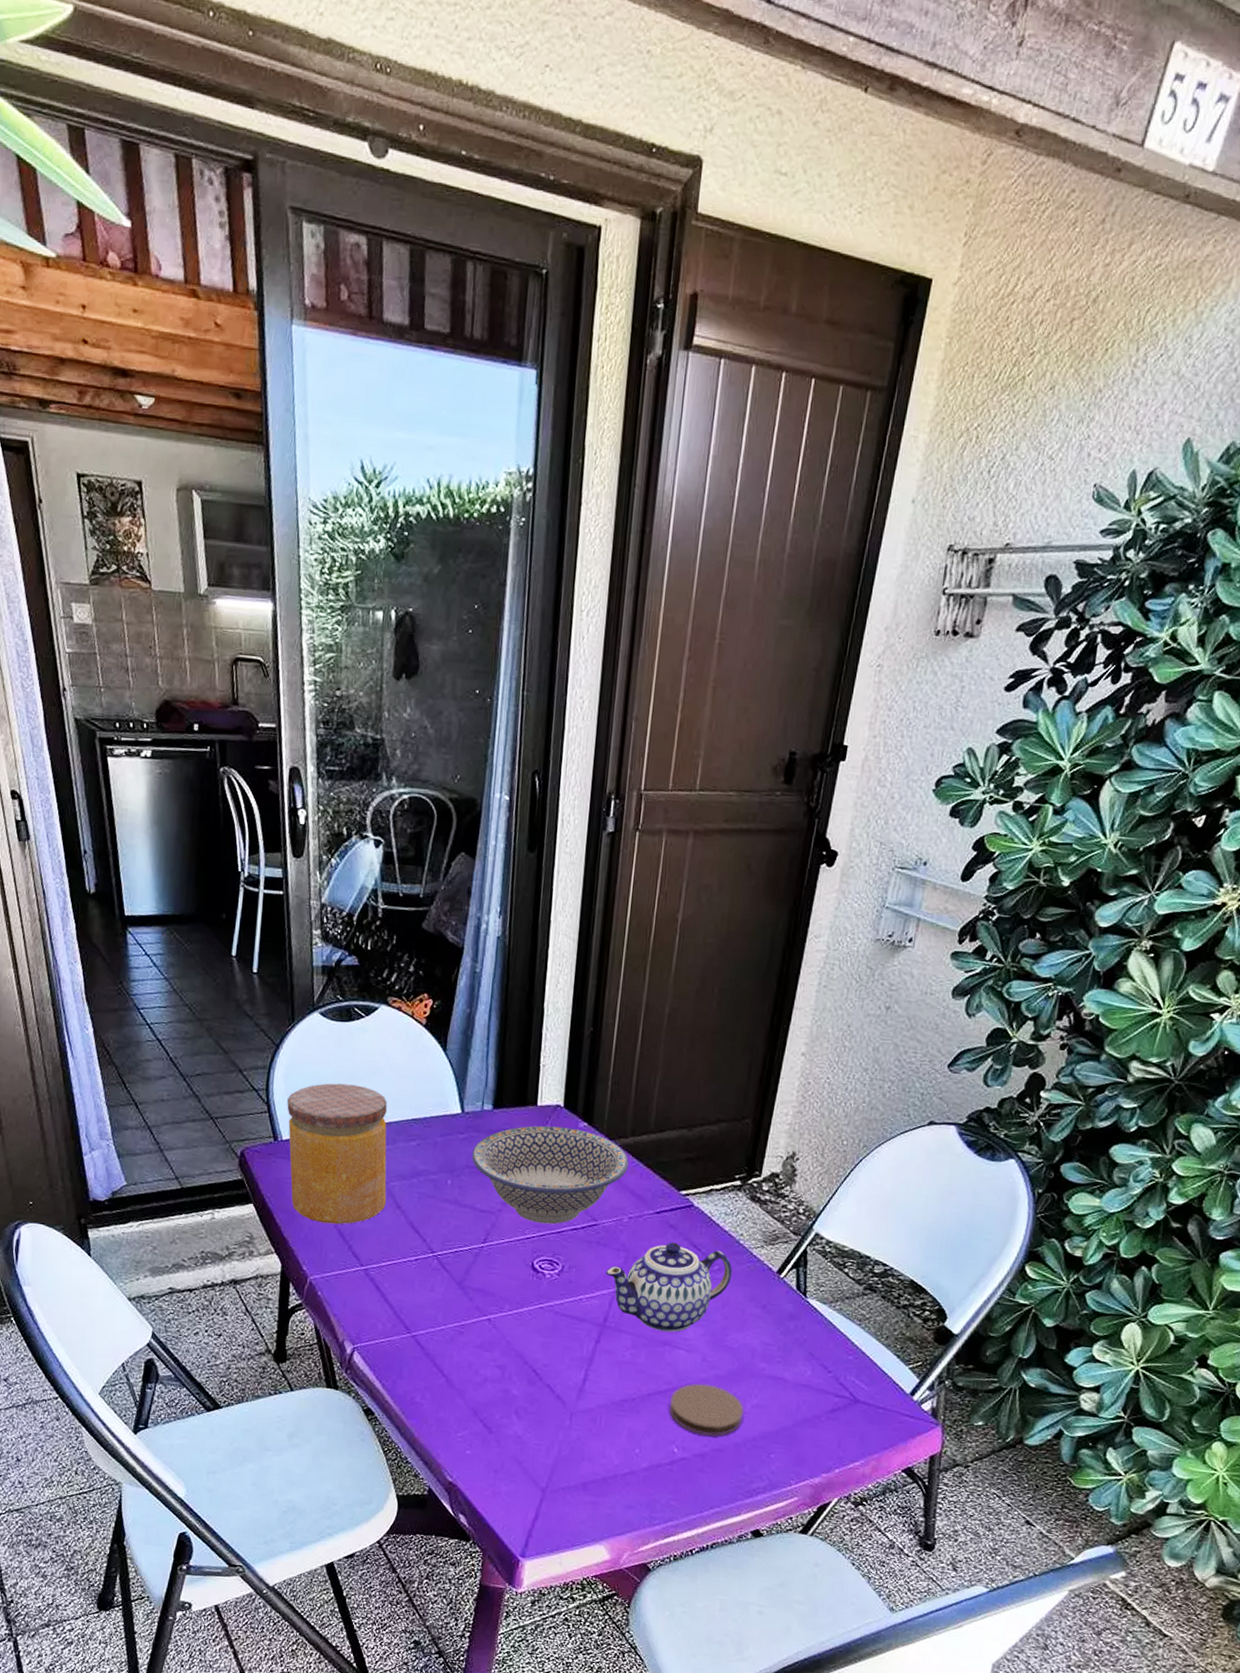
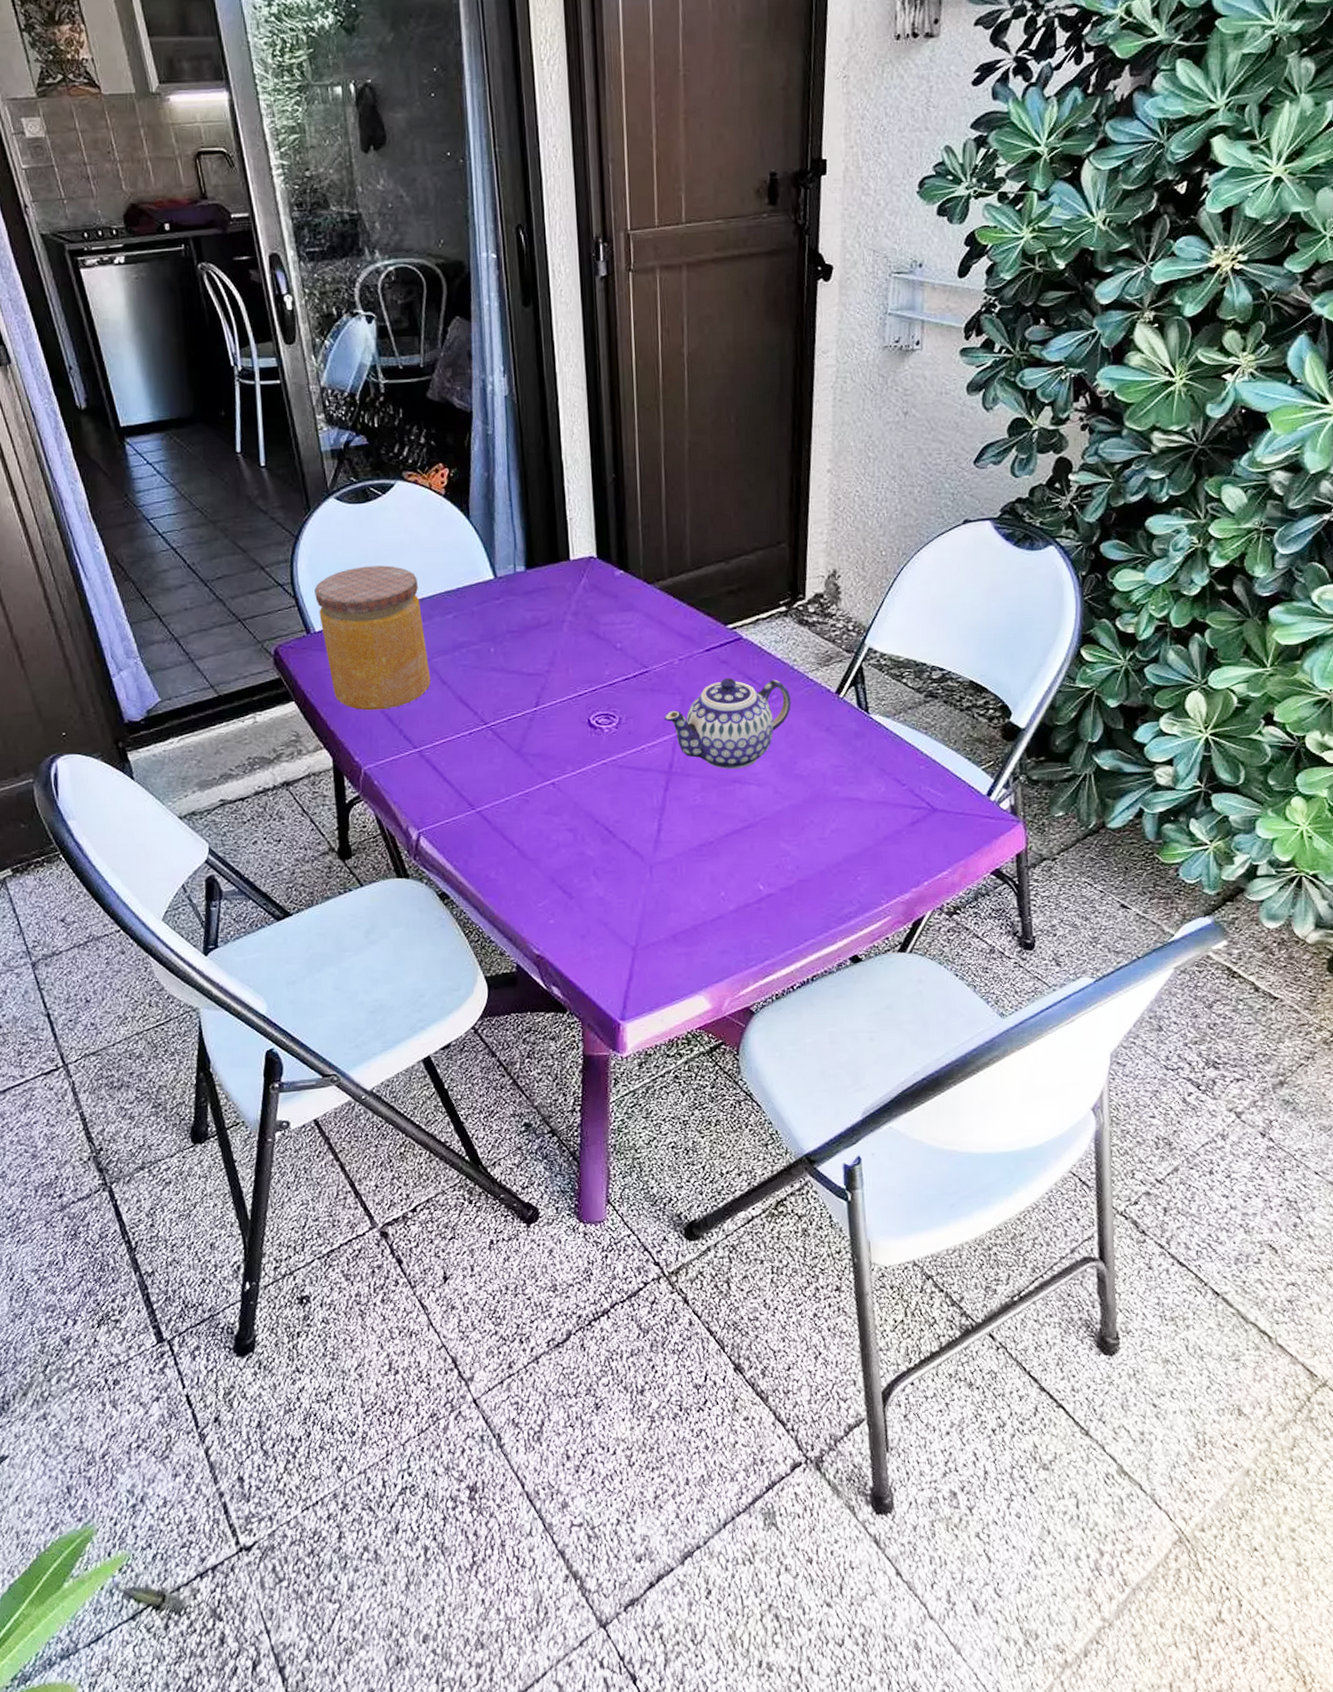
bowl: present [471,1125,629,1225] -> none [511,577,671,679]
coaster: present [669,1383,744,1436] -> none [748,815,824,868]

